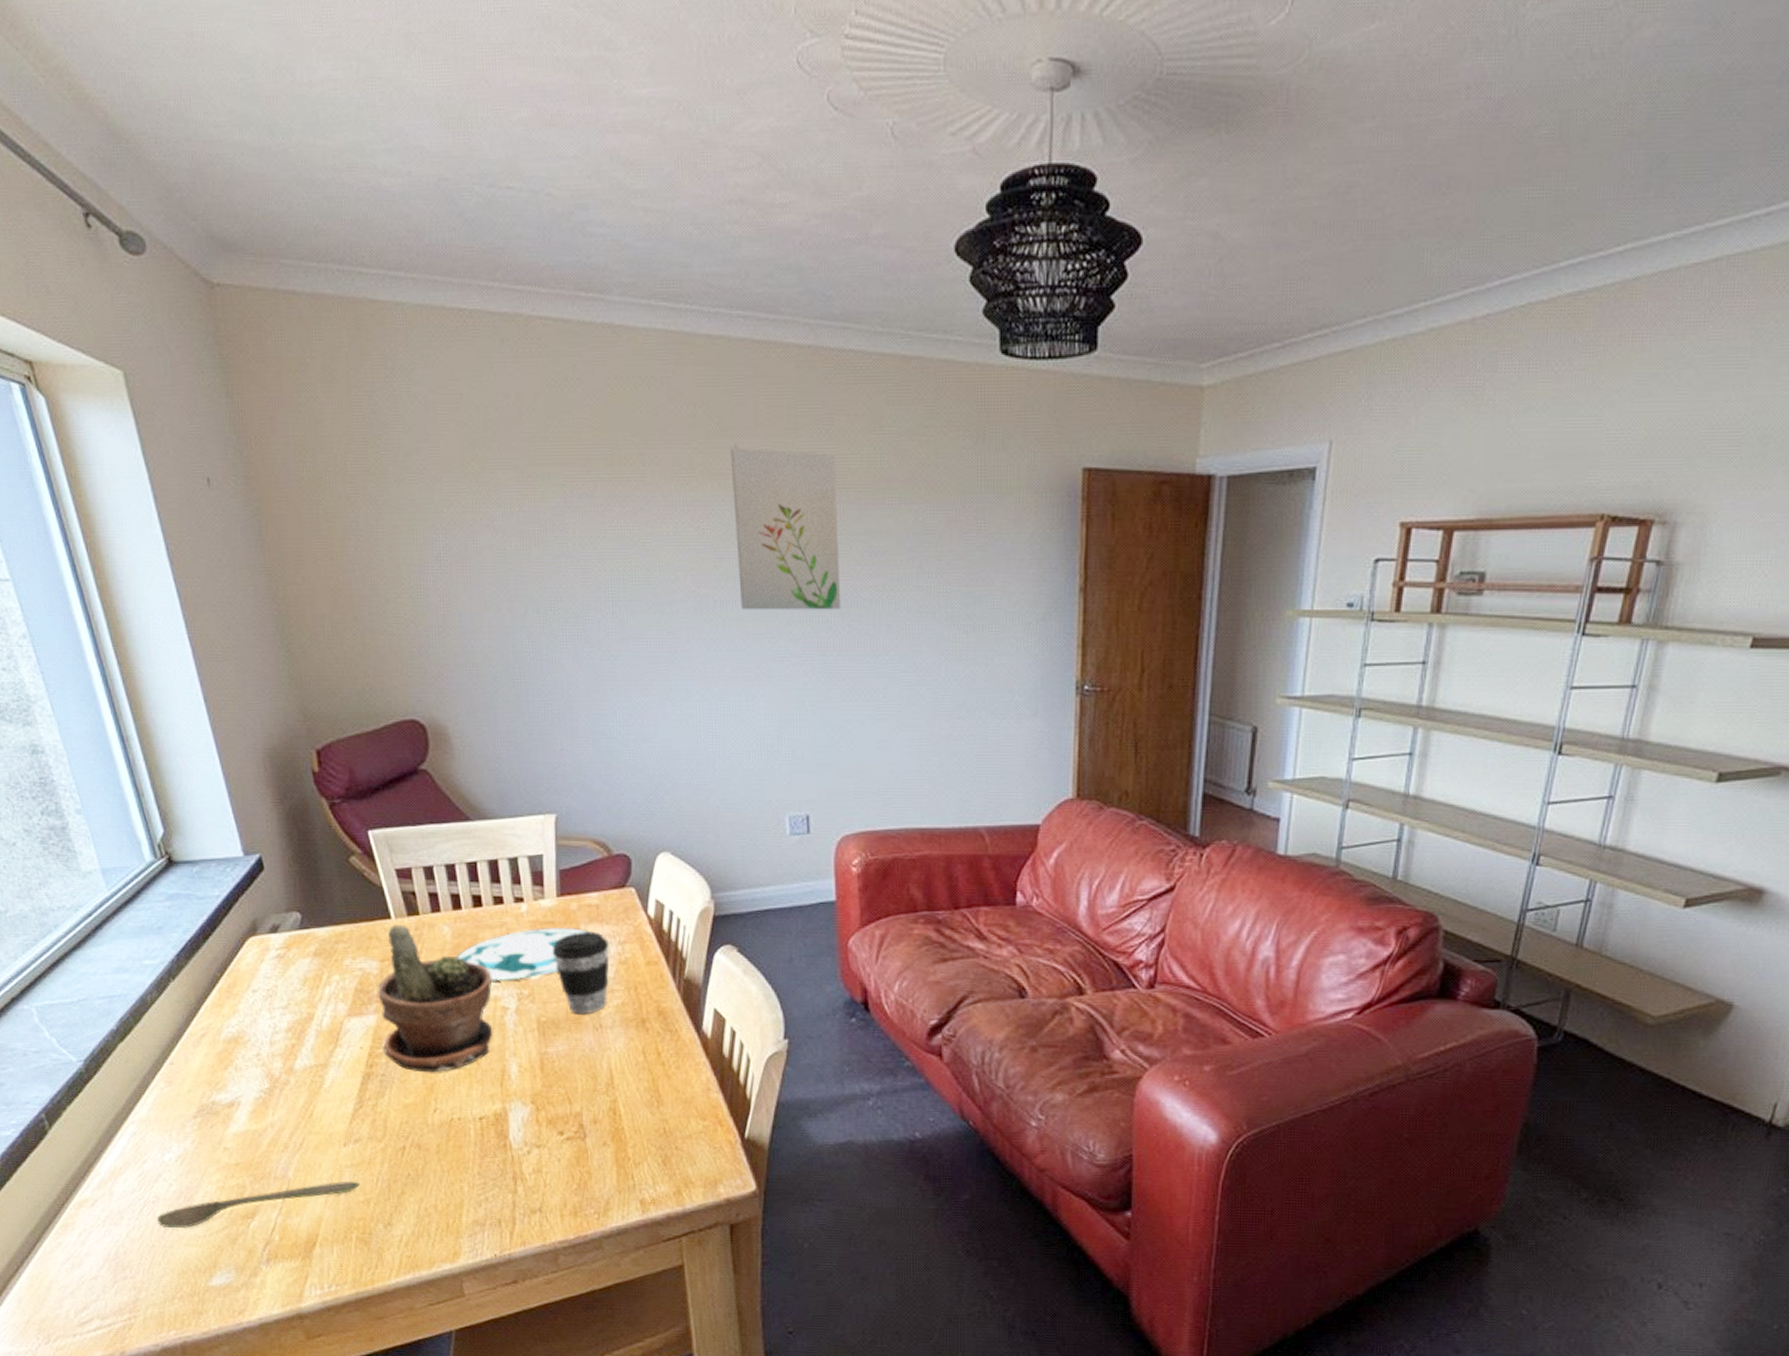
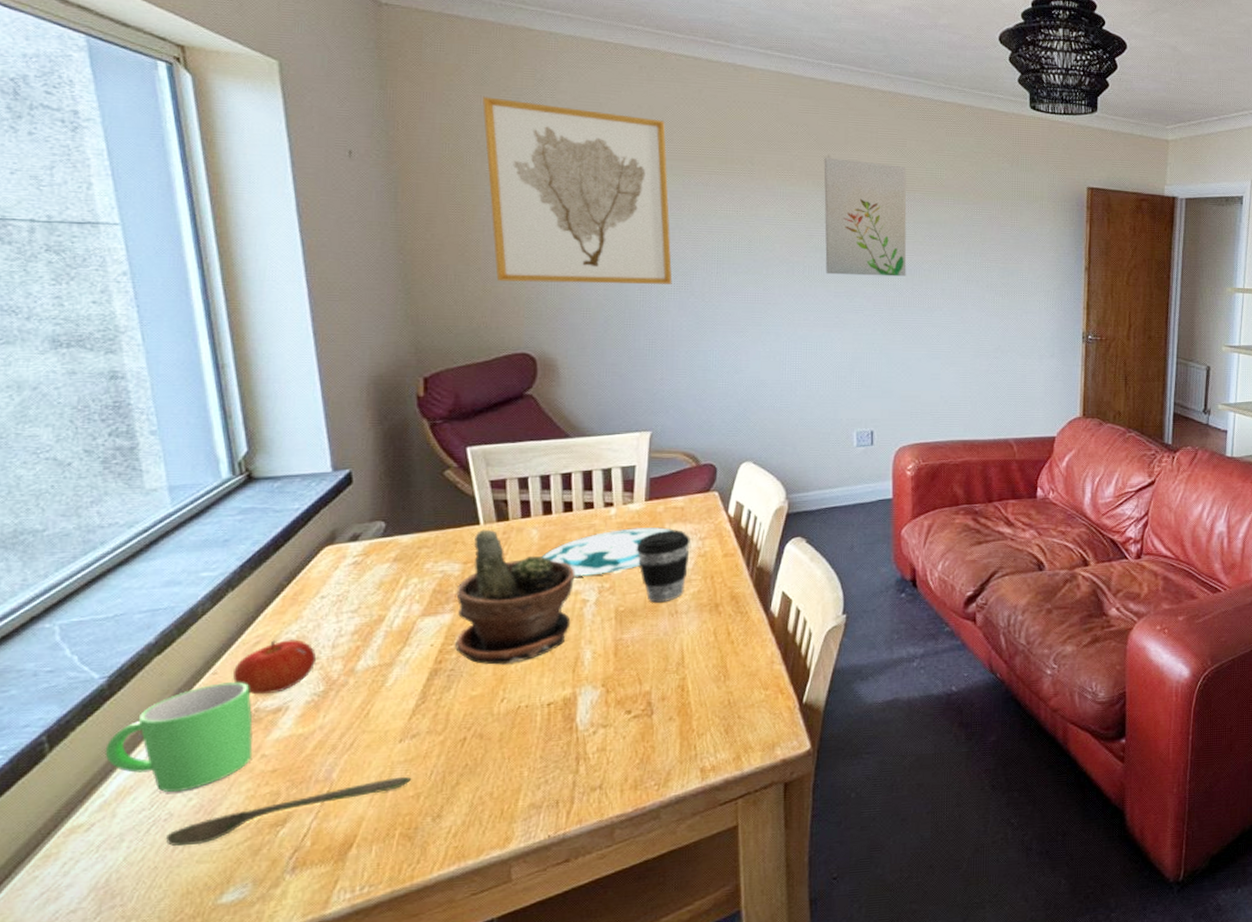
mug: none [93,1073,216,1176] -> present [105,682,253,792]
apple: none [187,1033,258,1088] -> present [233,639,317,695]
wall art: none [334,397,563,632] -> present [483,96,673,284]

